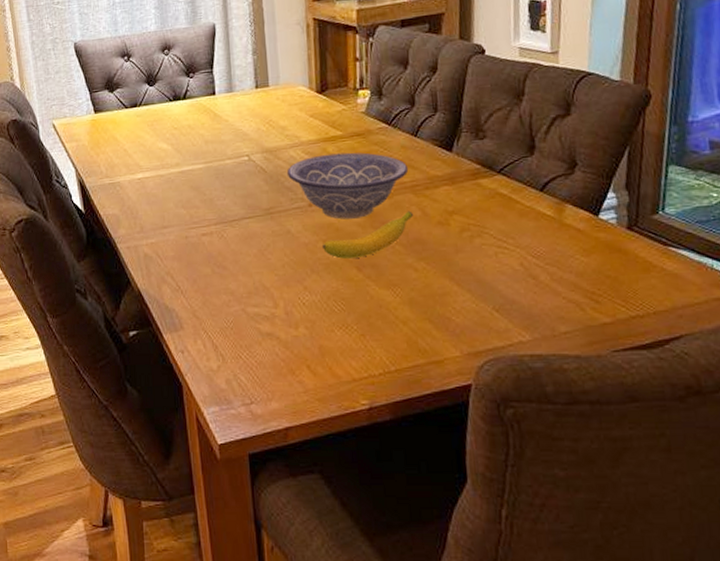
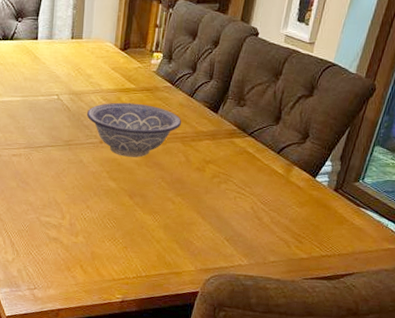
banana: present [321,211,413,259] -> none [105,156,179,188]

